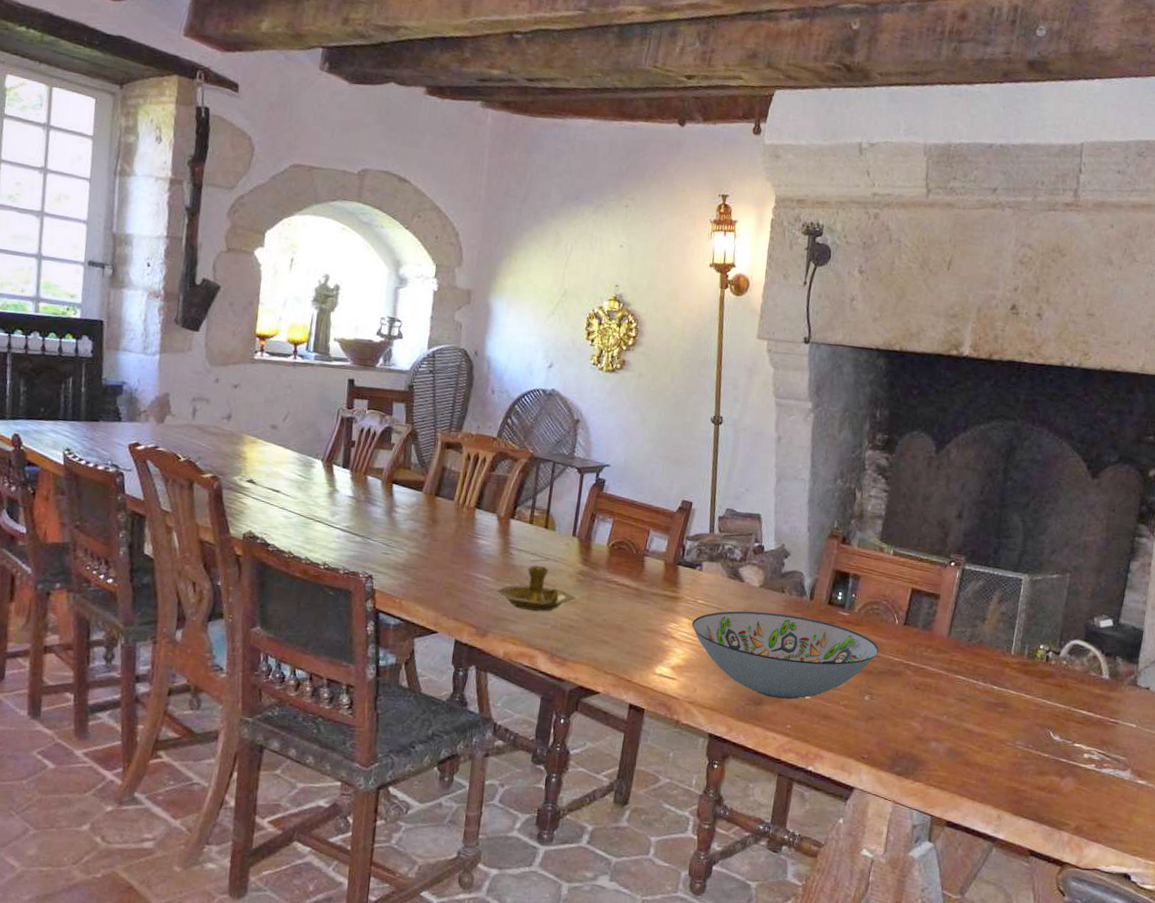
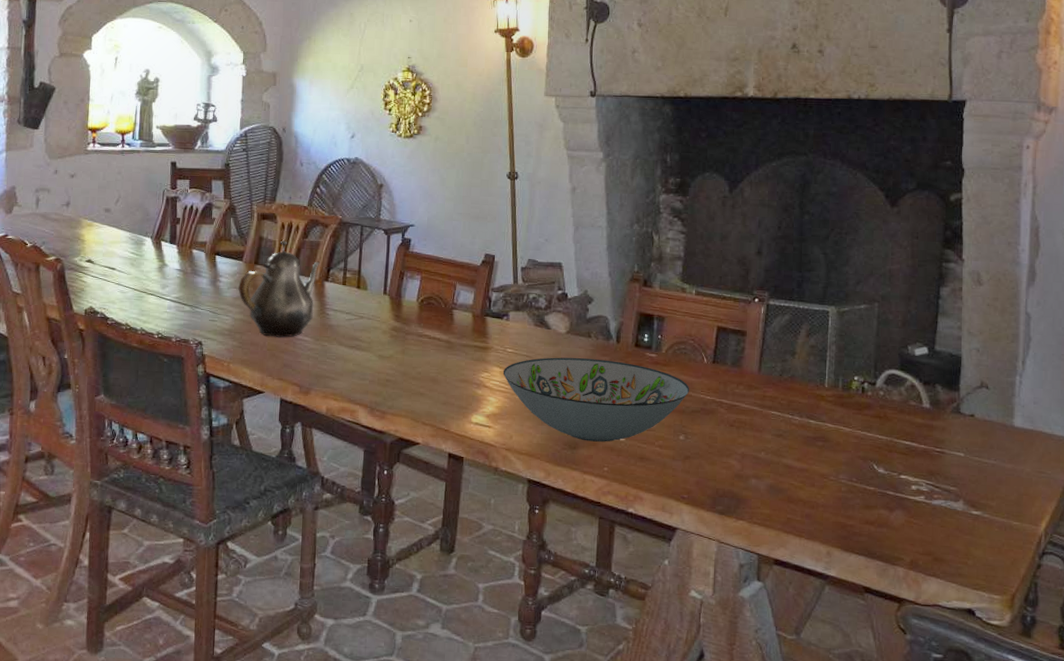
teapot: none [415,471,507,576] -> present [238,239,320,337]
candlestick: present [497,565,576,611] -> none [316,324,391,368]

